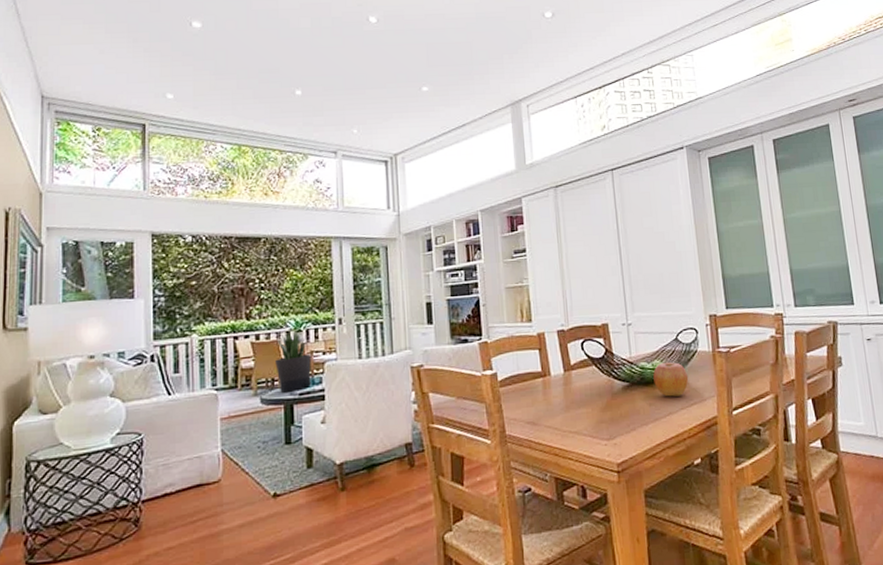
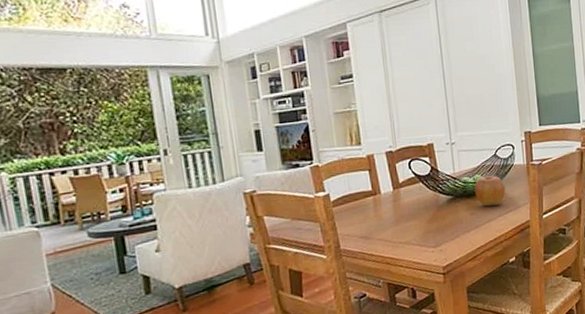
planter: present [275,331,311,393] -> none [97,164,141,226]

